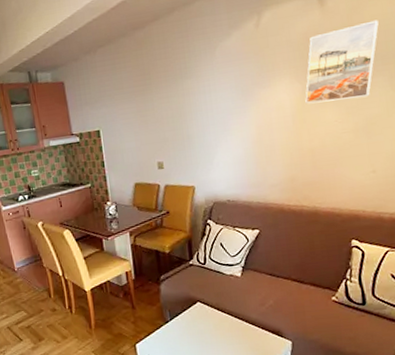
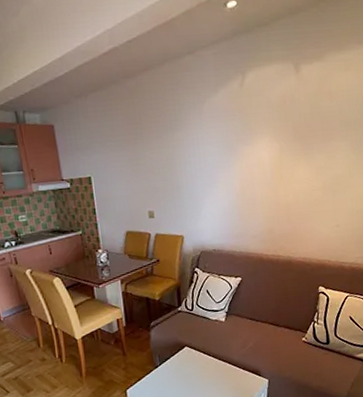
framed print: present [305,20,379,104] -> none [282,90,343,162]

